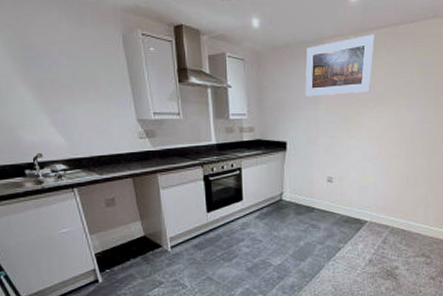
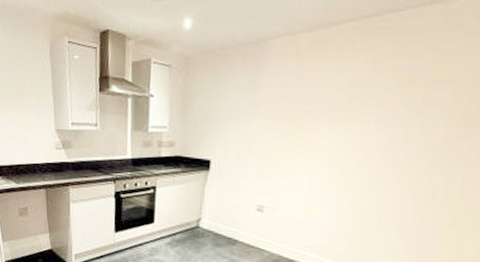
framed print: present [305,34,375,97] -> none [238,30,339,108]

